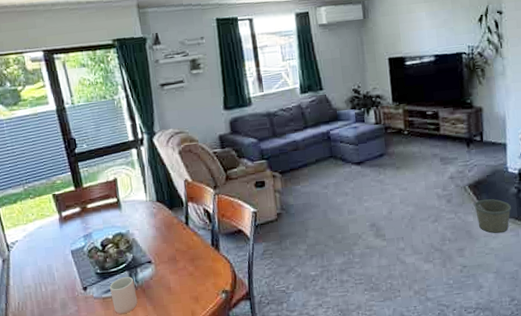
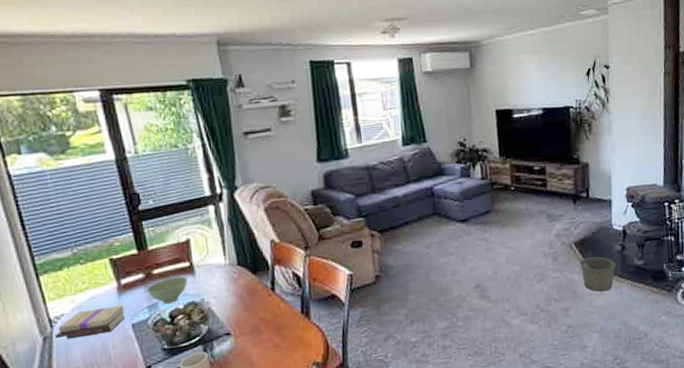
books: none [11,234,66,262] -> present [55,305,126,339]
bowl: none [82,210,116,234] -> present [146,275,188,304]

